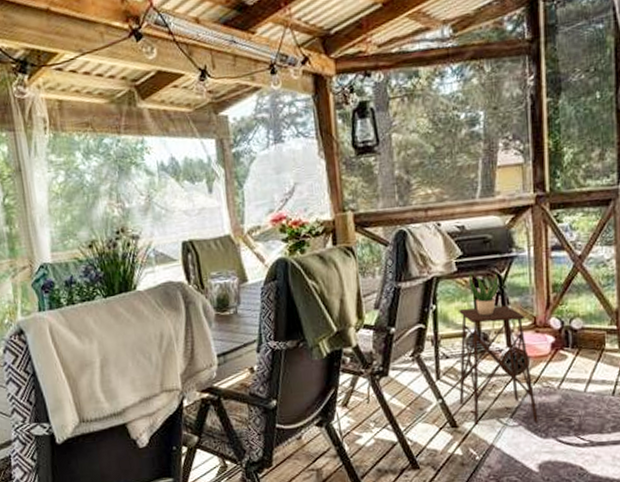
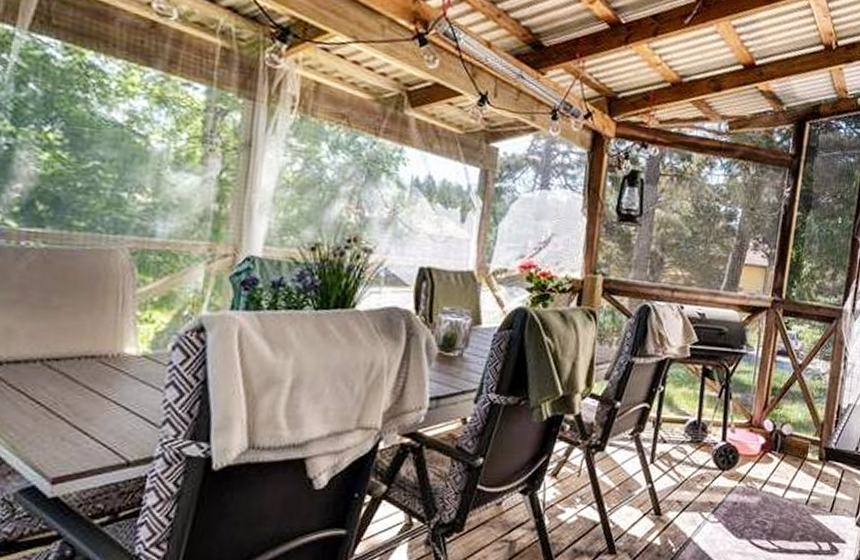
side table: present [459,305,538,424] -> none [667,395,744,522]
potted plant: present [468,273,499,316] -> none [698,361,726,407]

